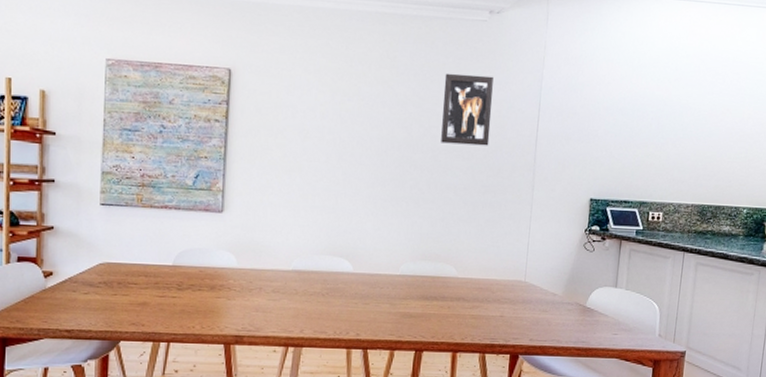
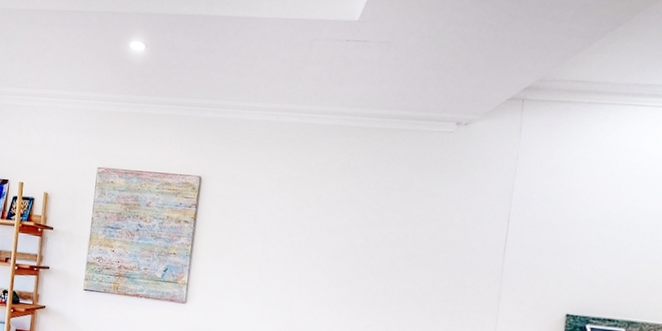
wall art: present [441,73,493,146] -> none [400,182,459,255]

